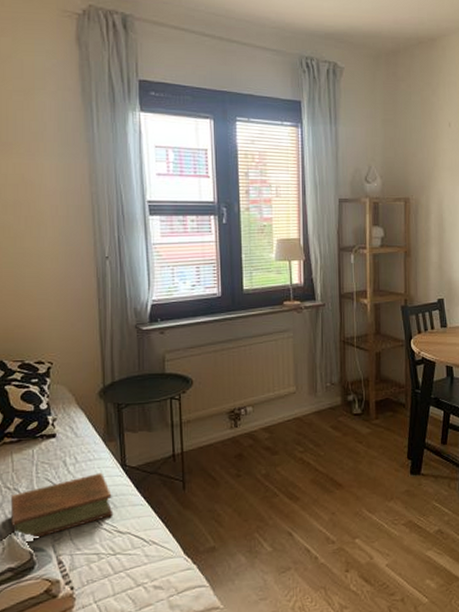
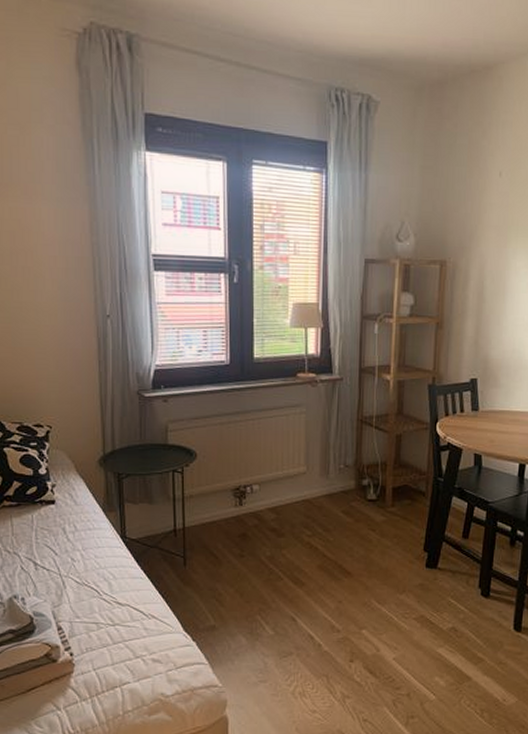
book: present [11,472,113,540] -> none [11,542,113,604]

